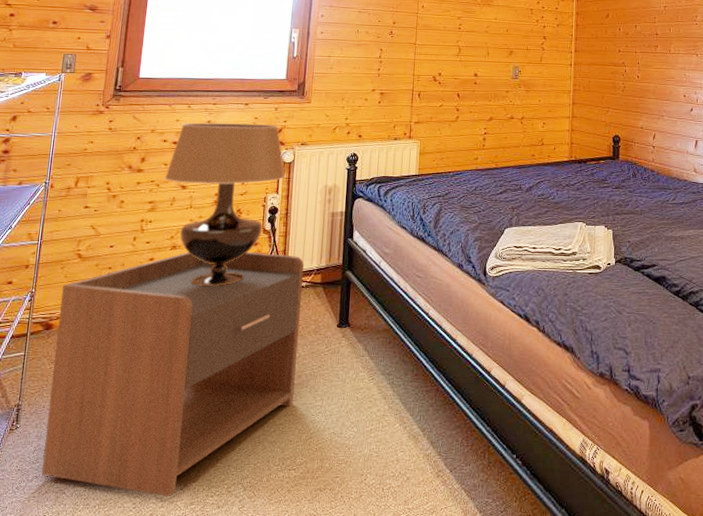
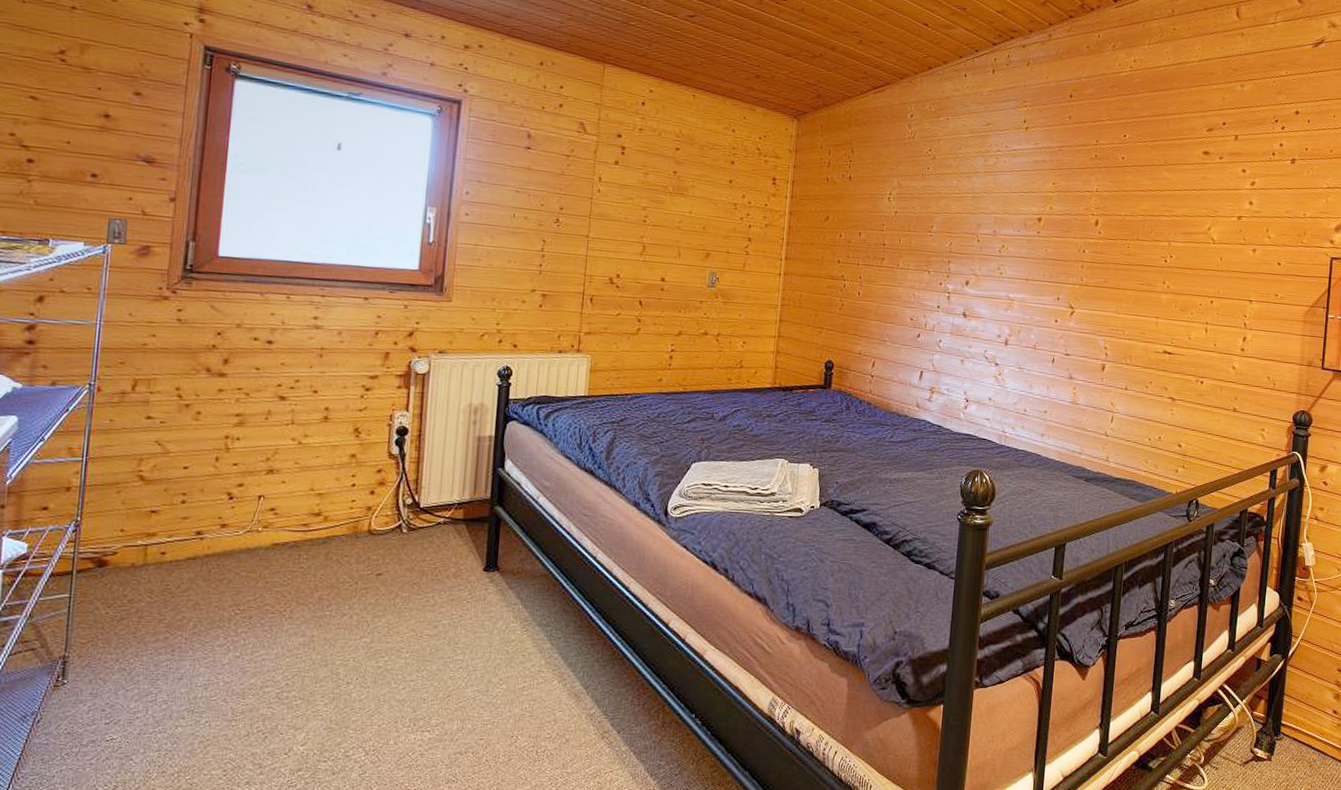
nightstand: present [42,251,305,496] -> none [100,477,442,762]
table lamp: present [164,122,285,287] -> none [256,318,417,520]

